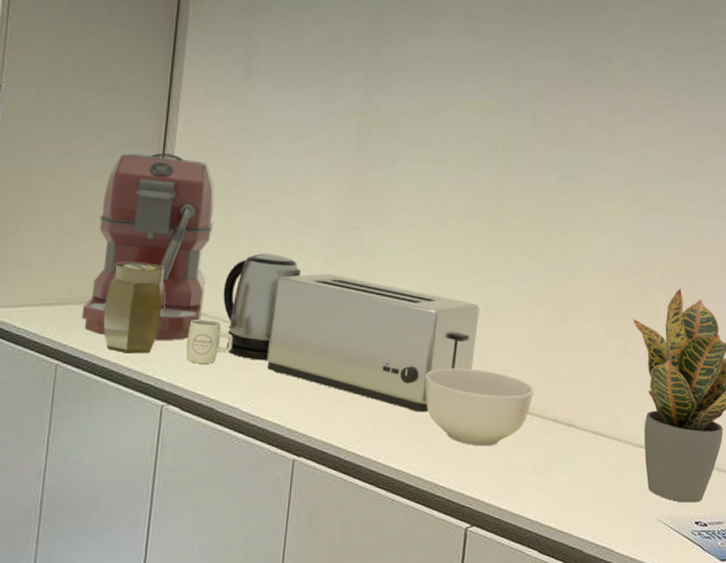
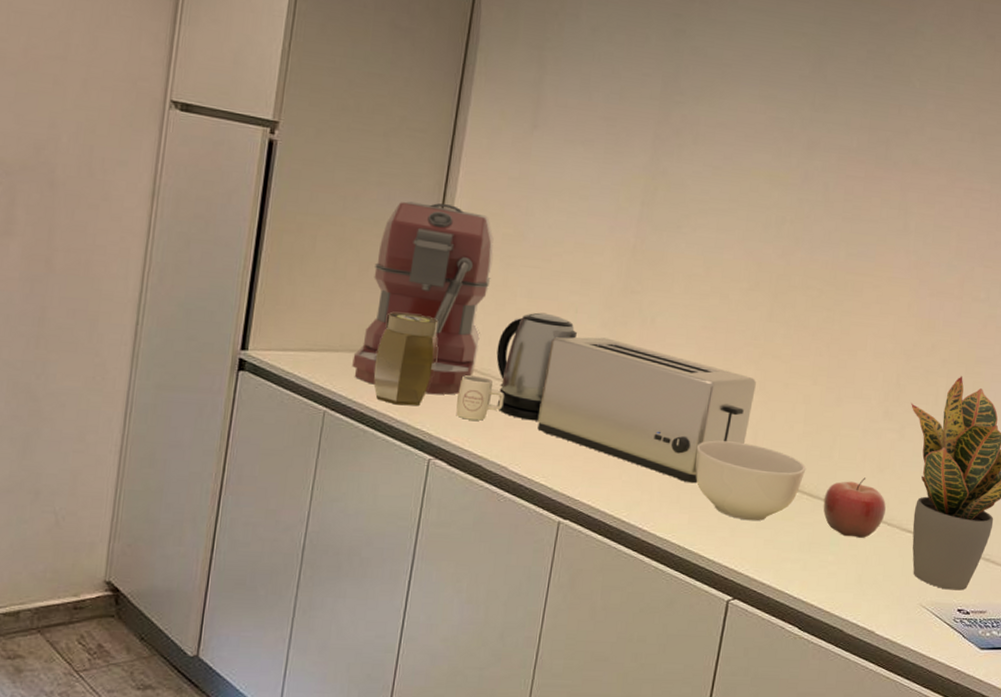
fruit: none [554,395,616,456] -> present [823,477,886,538]

